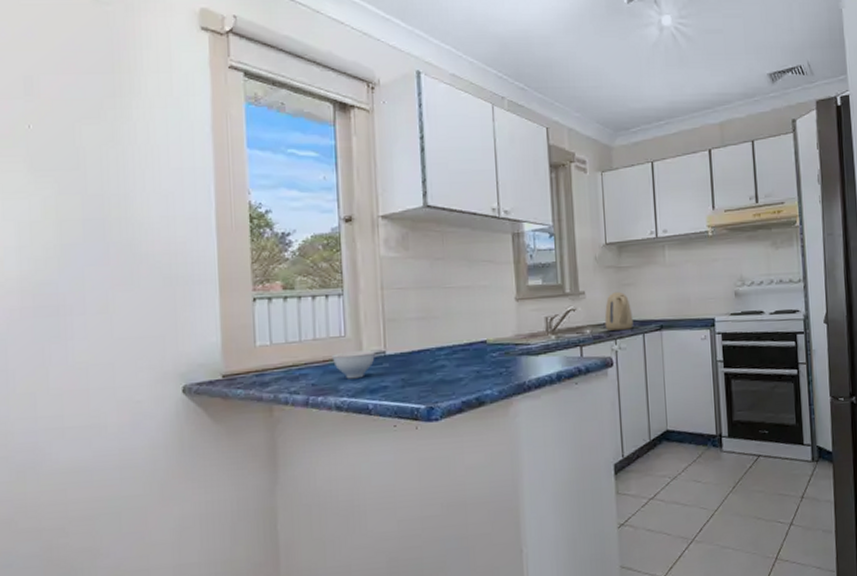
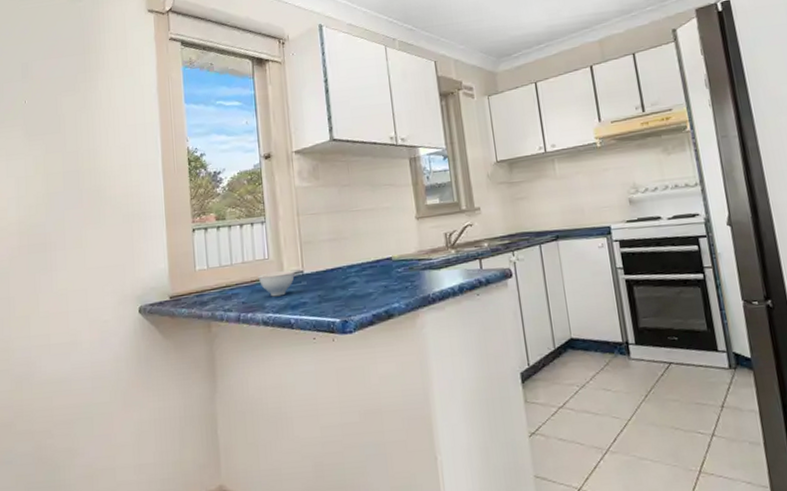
kettle: present [604,291,633,331] -> none [500,205,529,243]

